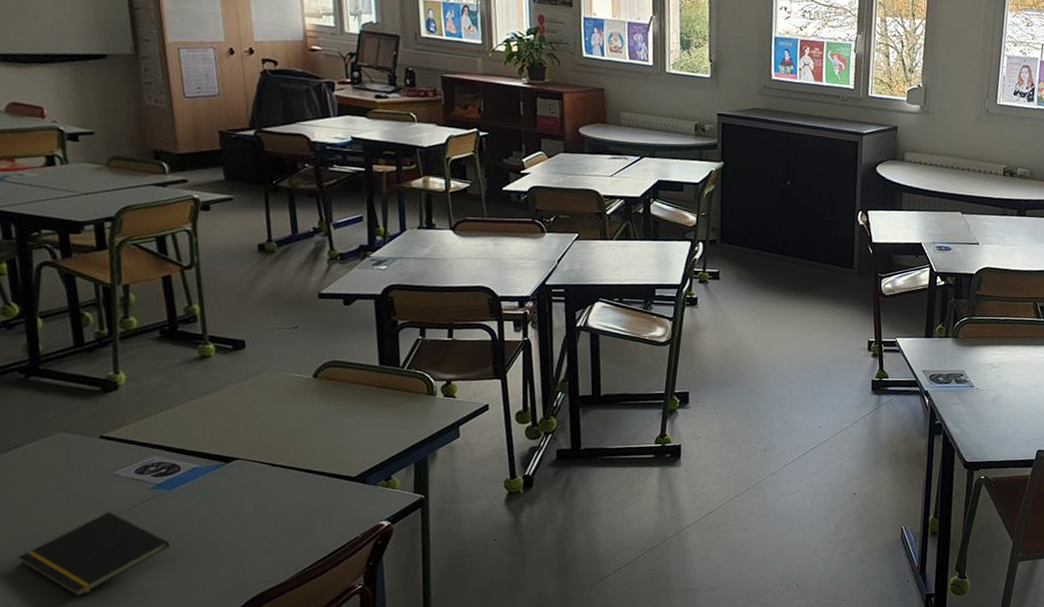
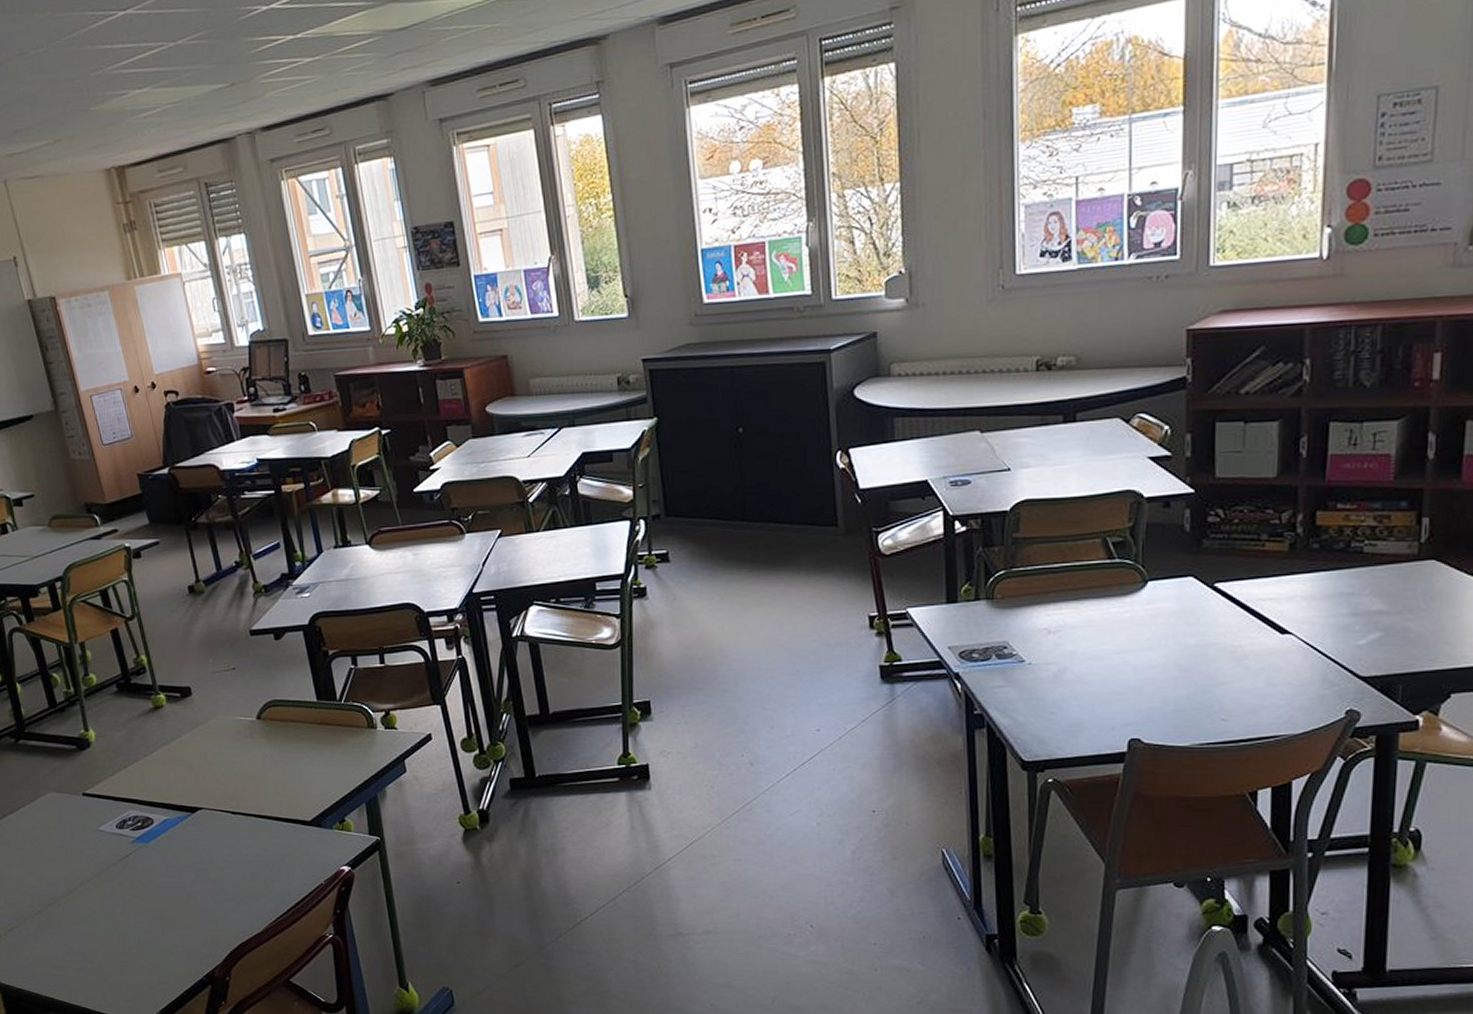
notepad: present [19,511,171,597] -> none [35,867,156,949]

